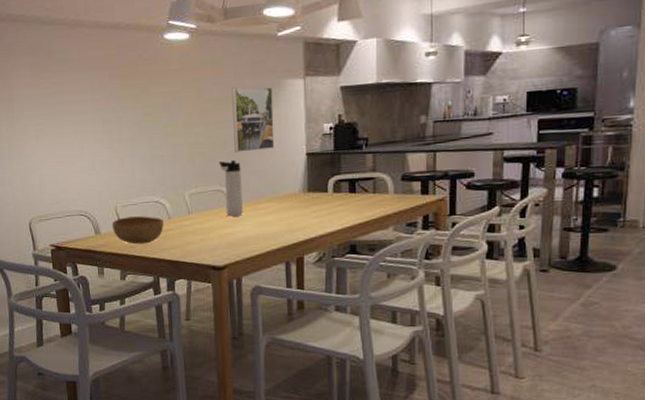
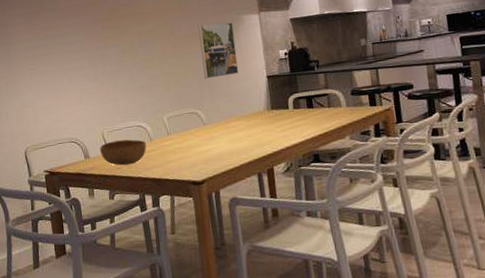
thermos bottle: present [218,159,243,217] -> none [191,85,216,136]

